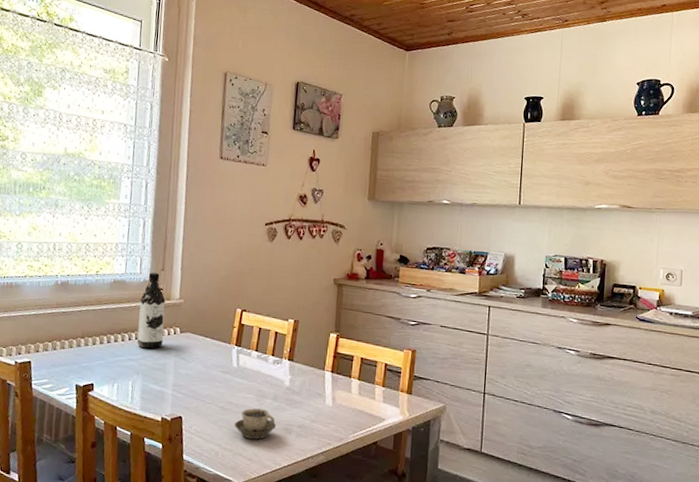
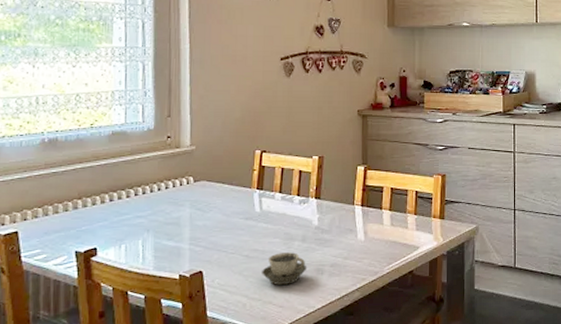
water bottle: present [137,272,166,349] -> none [144,120,175,203]

